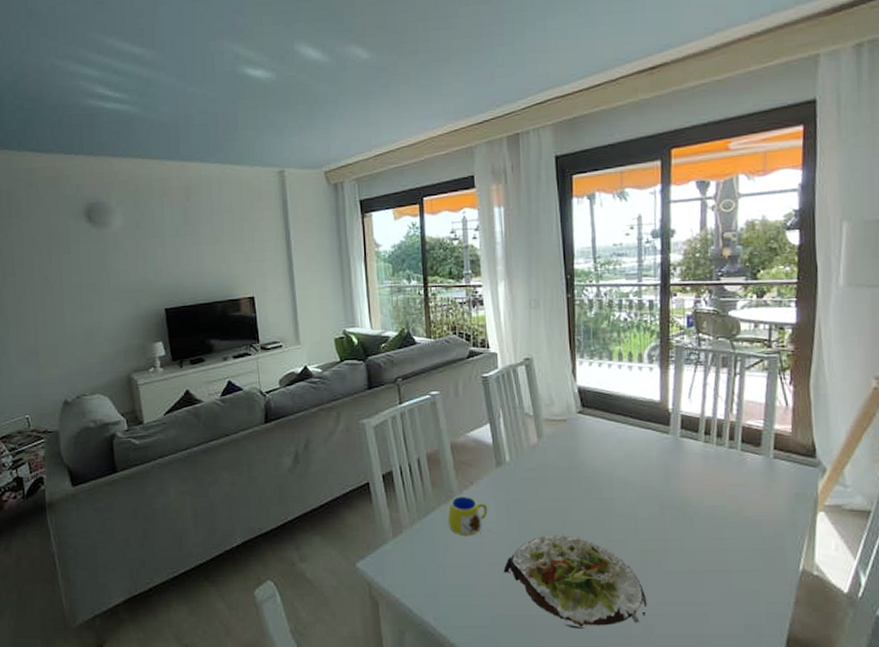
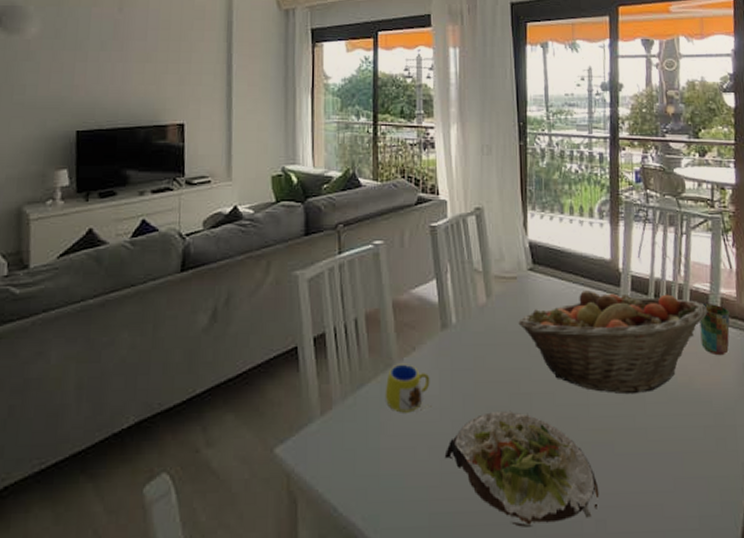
fruit basket: none [569,430,761,521] -> present [518,291,708,395]
cup: none [751,438,784,487] -> present [699,302,730,356]

